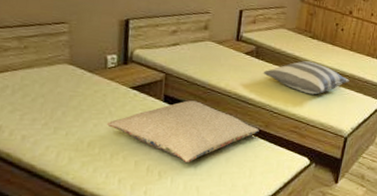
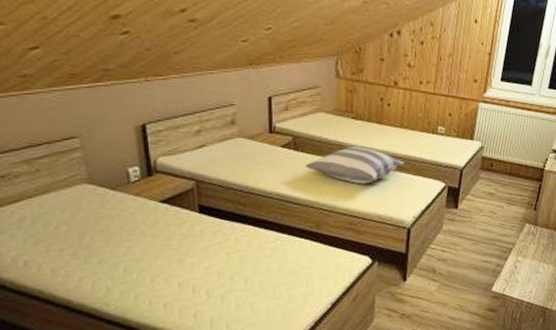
pillow: present [106,100,259,163] -> none [140,207,310,278]

